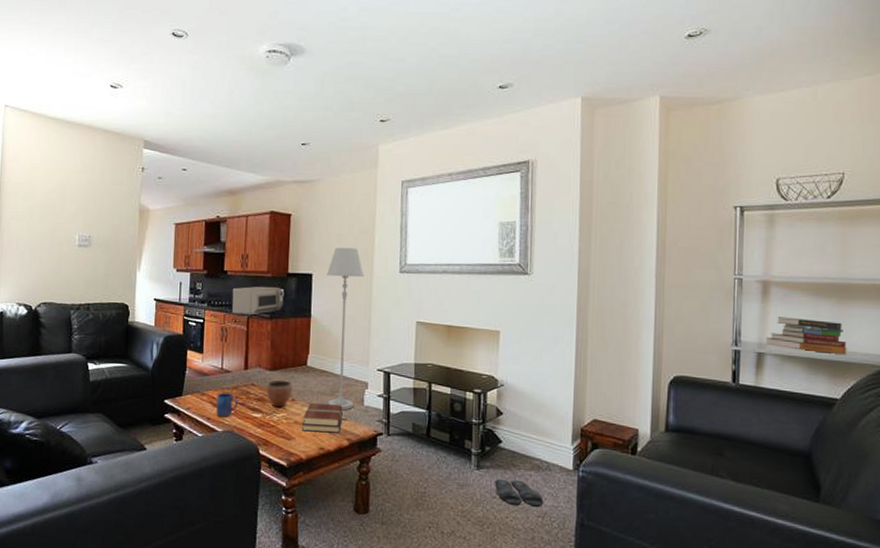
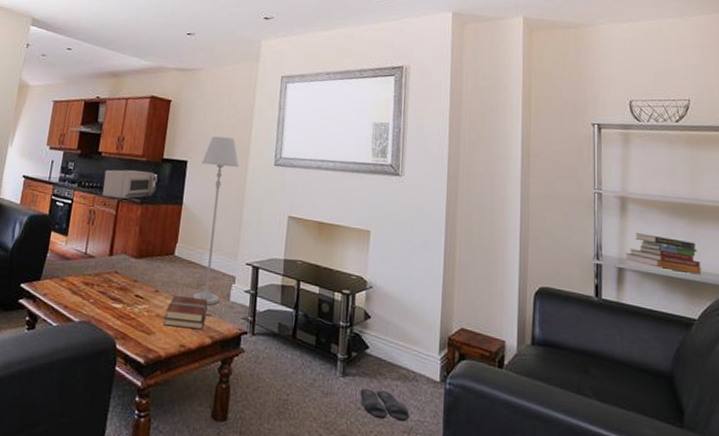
mug: present [216,393,238,417] -> none [74,279,99,306]
decorative bowl: present [266,379,293,409] -> none [130,268,158,300]

